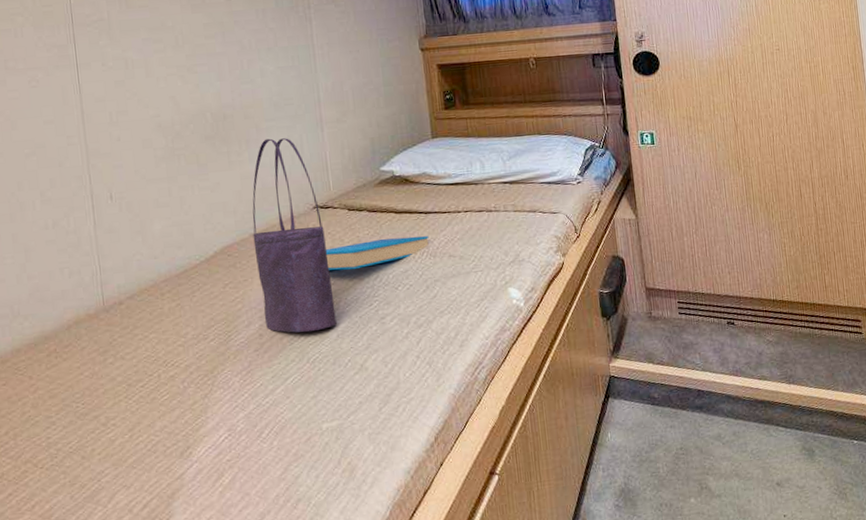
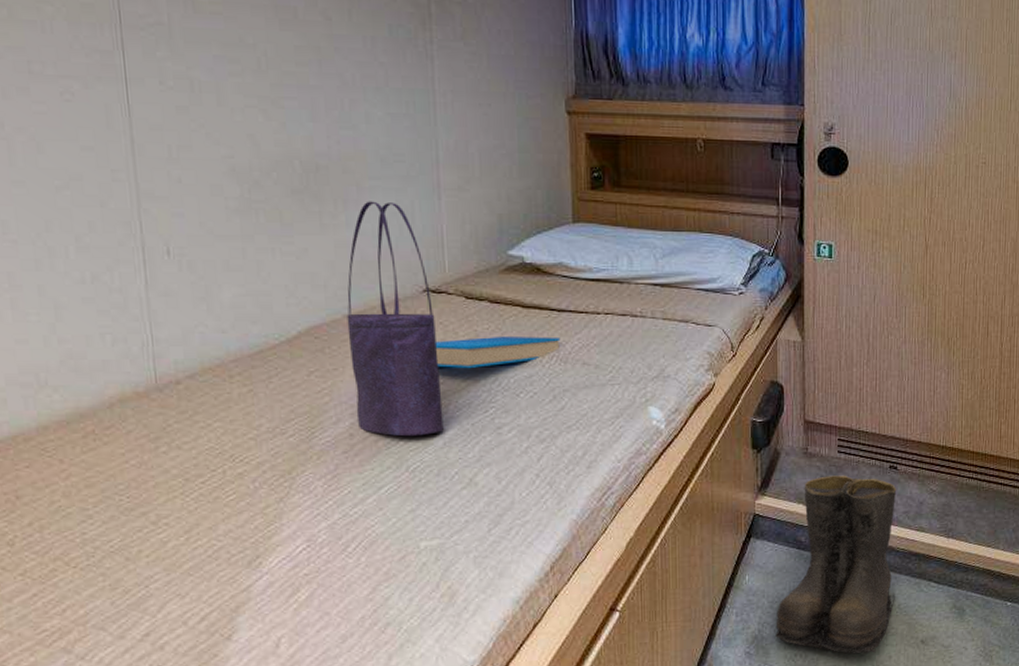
boots: none [639,334,747,501] -> present [775,475,897,654]

